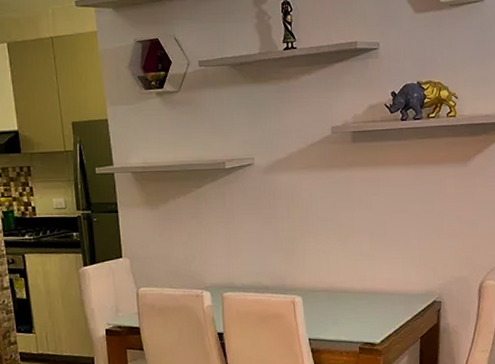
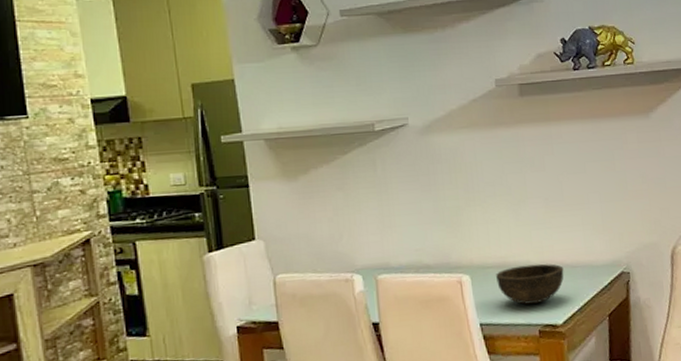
bowl: none [324,290,384,324] -> present [496,264,564,305]

